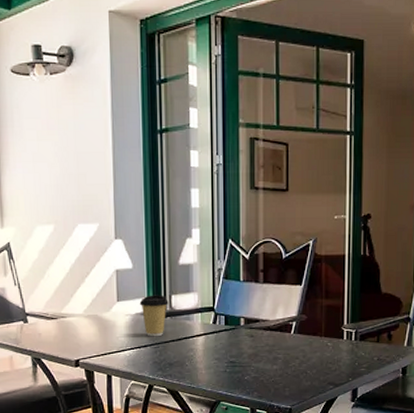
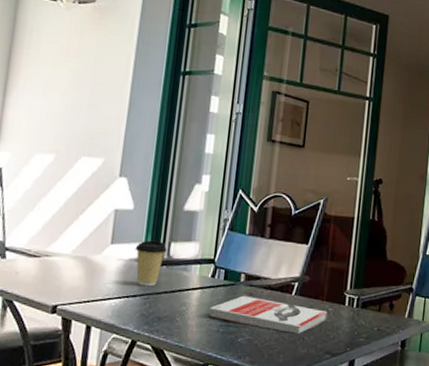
book: none [215,337,327,369] -> present [208,295,328,334]

